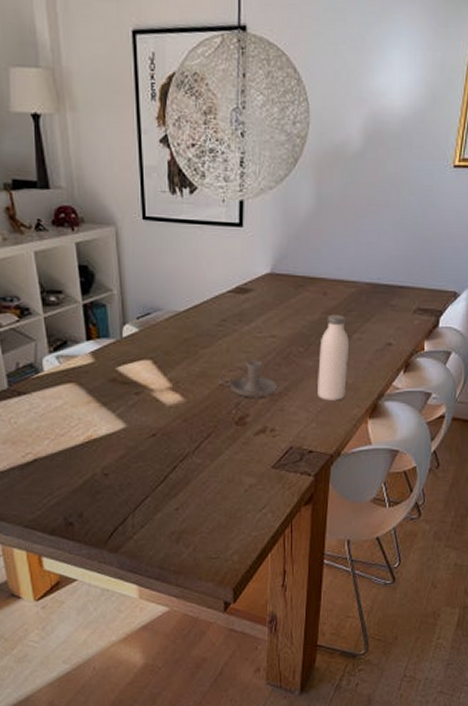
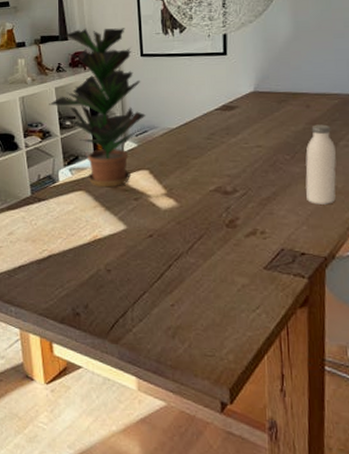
potted plant: none [27,174,149,380] -> present [49,28,146,188]
candle holder: present [220,360,277,398] -> none [210,168,266,202]

